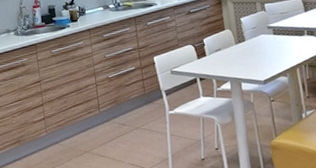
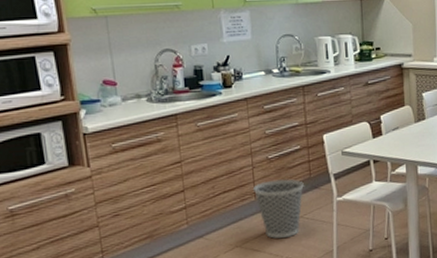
wastebasket: none [98,95,140,146] -> present [254,179,304,238]

